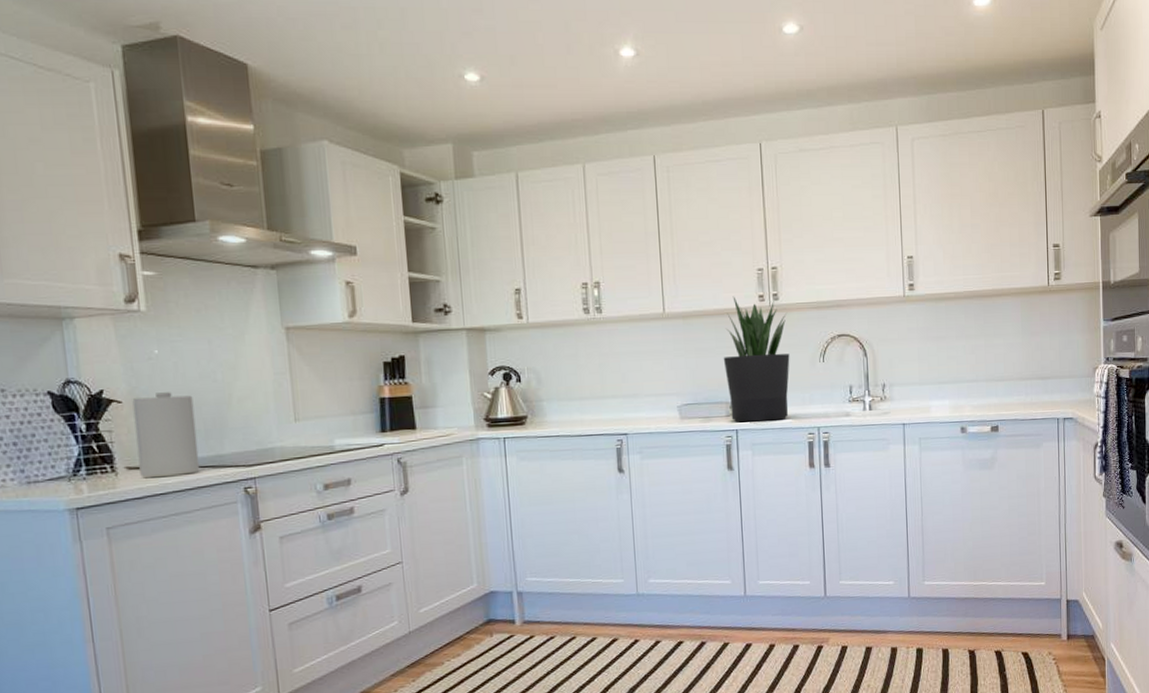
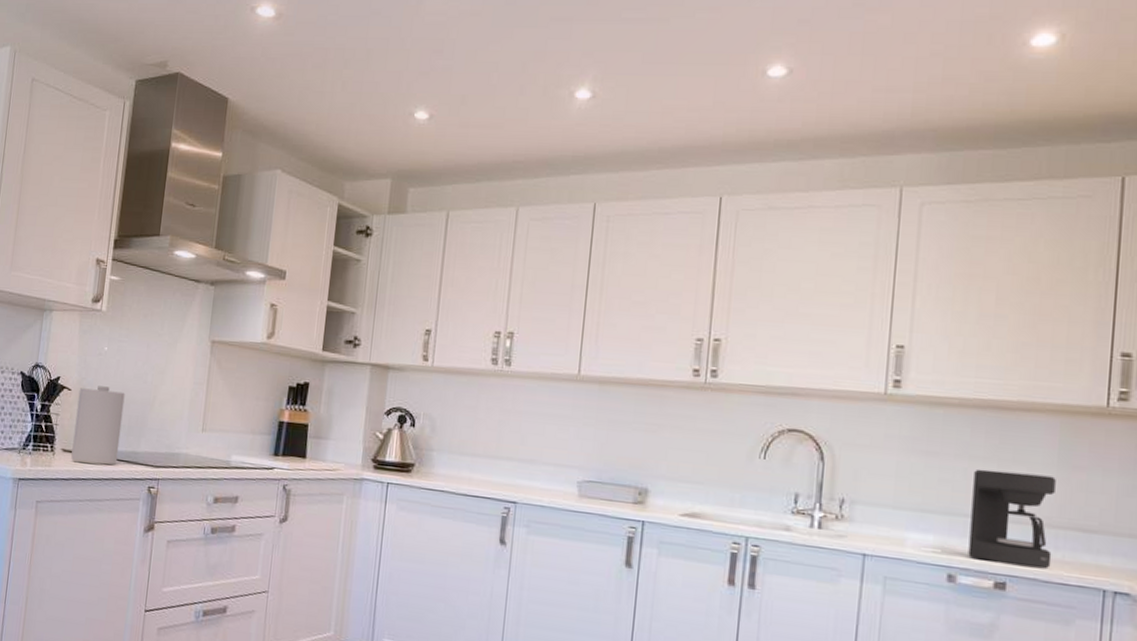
planter: present [723,296,790,423] -> none [639,366,725,520]
coffee maker: none [970,342,1025,413] -> present [968,469,1056,570]

